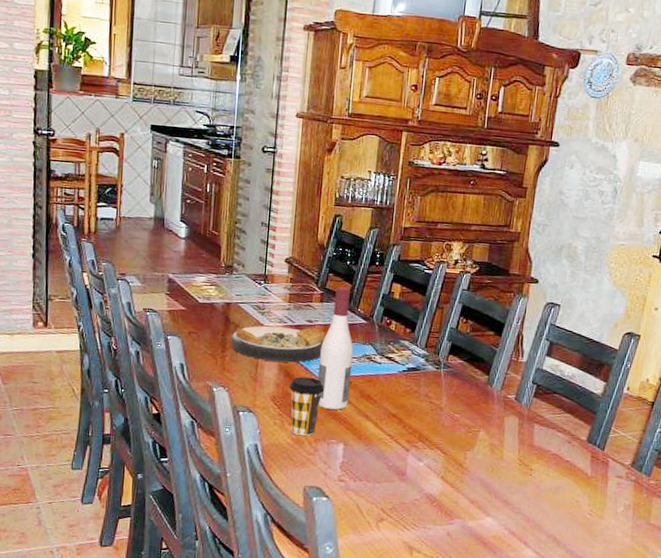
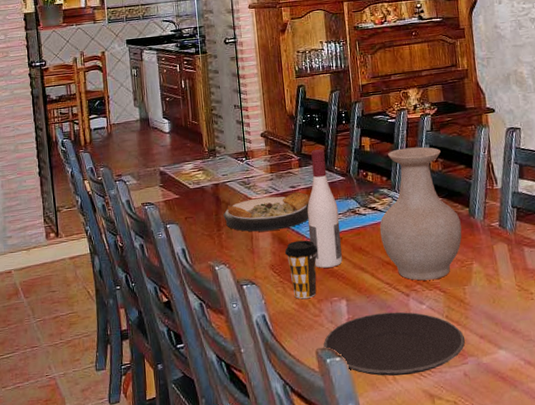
plate: none [312,462,456,526] -> present [323,311,465,376]
vase: none [392,302,477,440] -> present [379,147,462,281]

